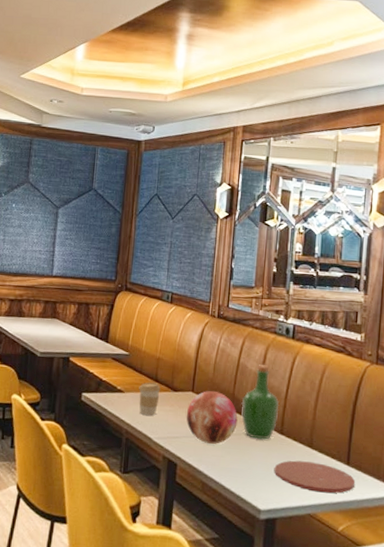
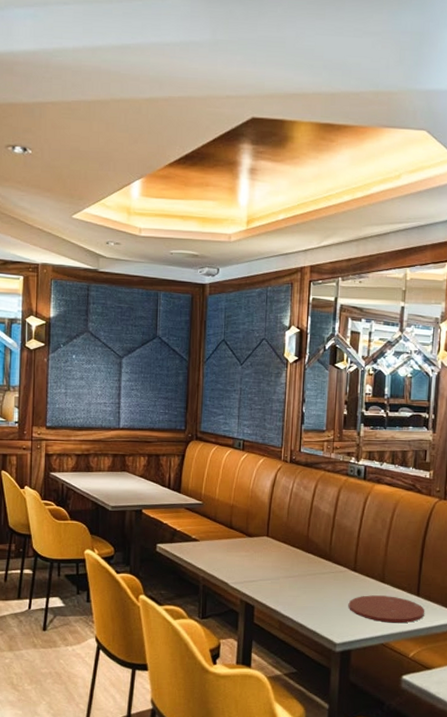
coffee cup: present [139,382,161,416] -> none [214,529,235,562]
decorative orb: present [186,390,238,445] -> none [261,534,312,586]
wine bottle: present [241,364,280,440] -> none [315,506,353,578]

